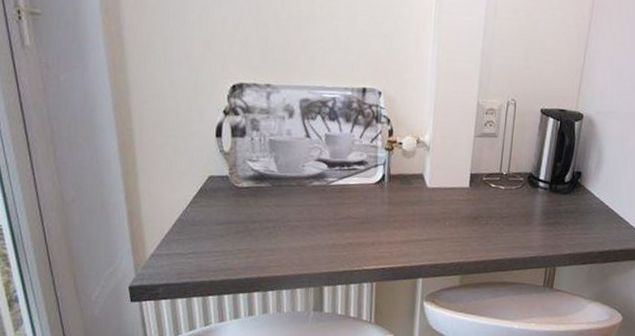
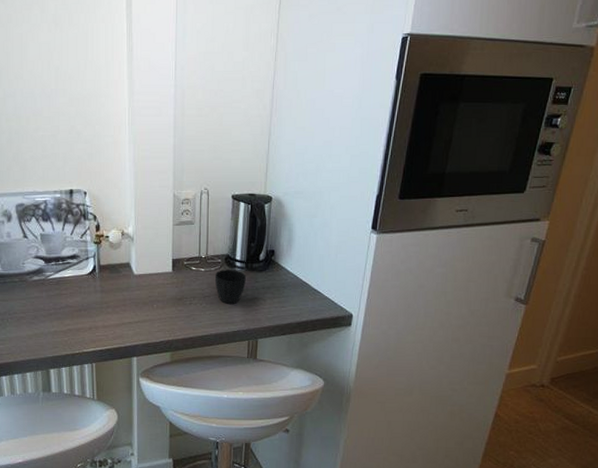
cup: none [515,189,550,227] -> present [215,270,247,304]

